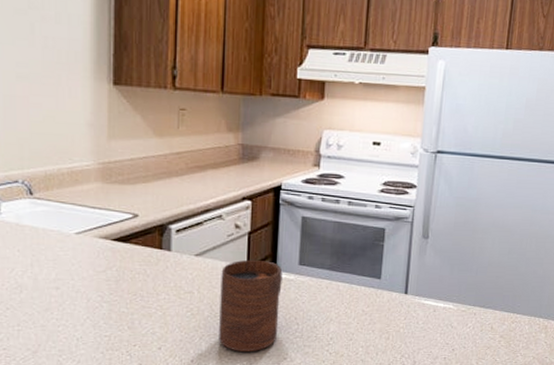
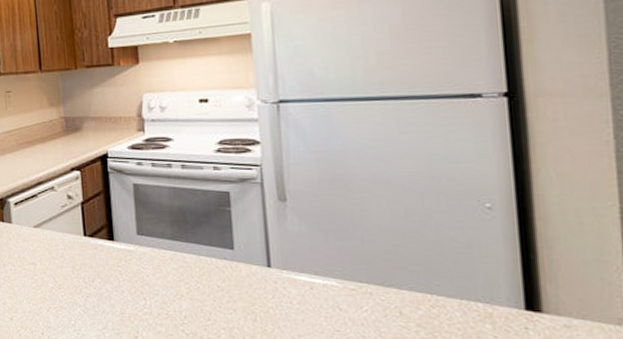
cup: present [219,260,283,351] -> none [59,231,124,327]

